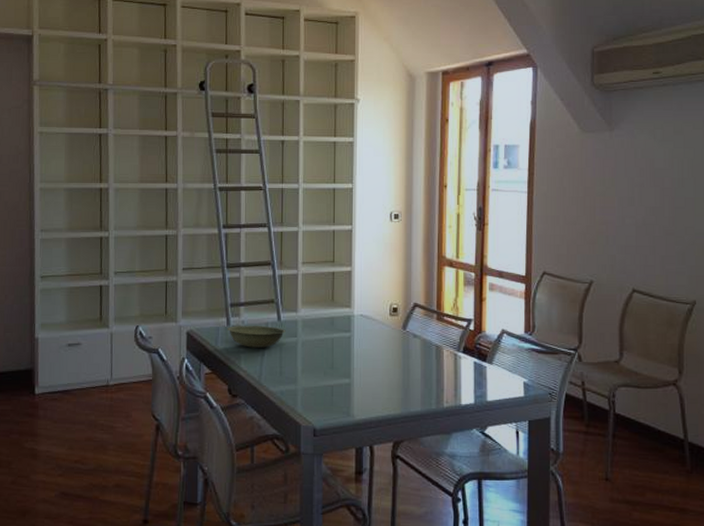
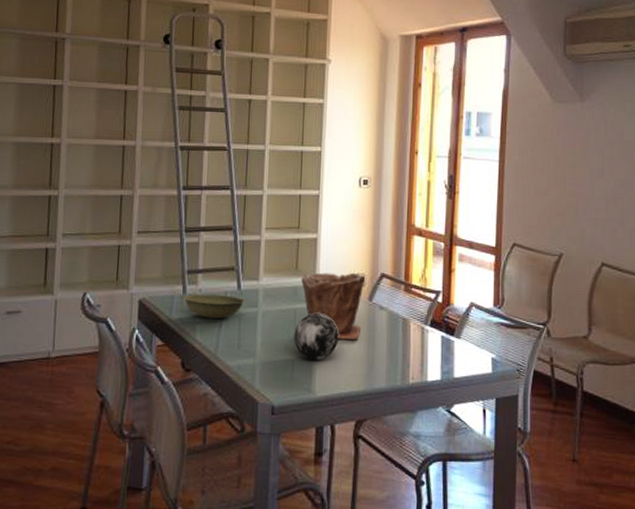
decorative orb: none [332,342,375,386] -> present [294,313,339,361]
plant pot: none [338,303,399,366] -> present [301,272,366,339]

